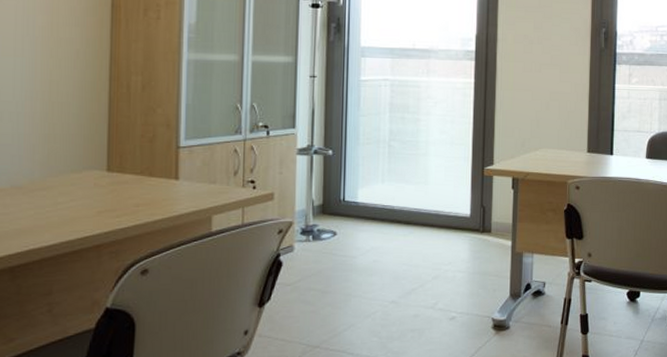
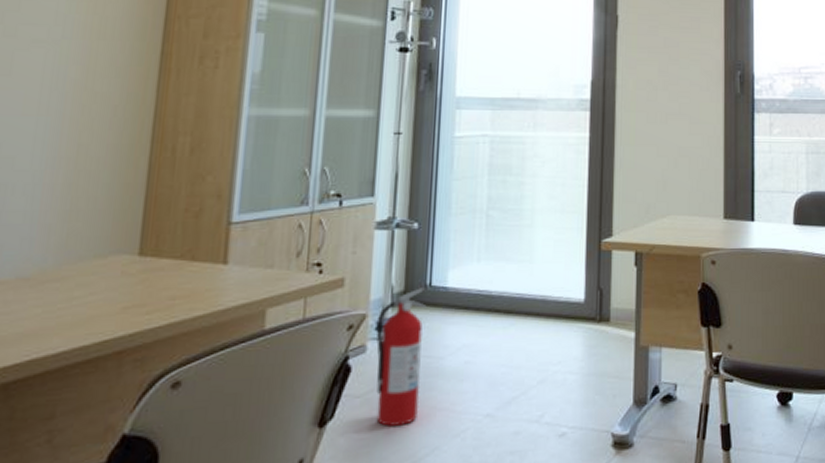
fire extinguisher: none [301,202,341,308] -> present [376,287,427,426]

